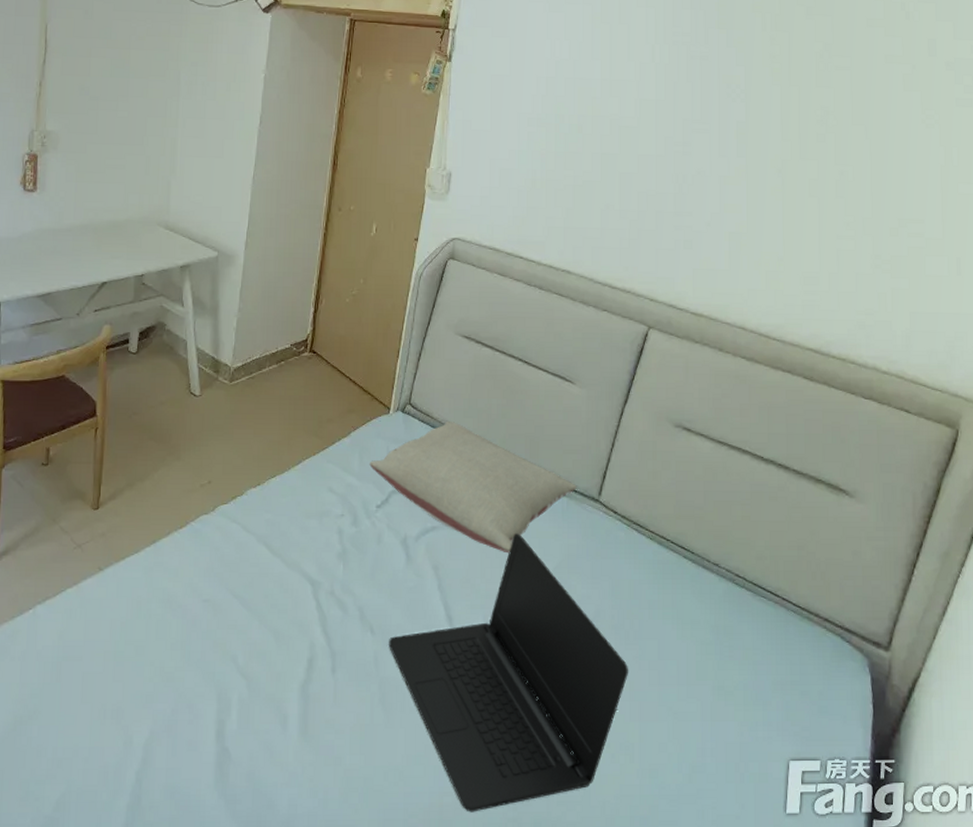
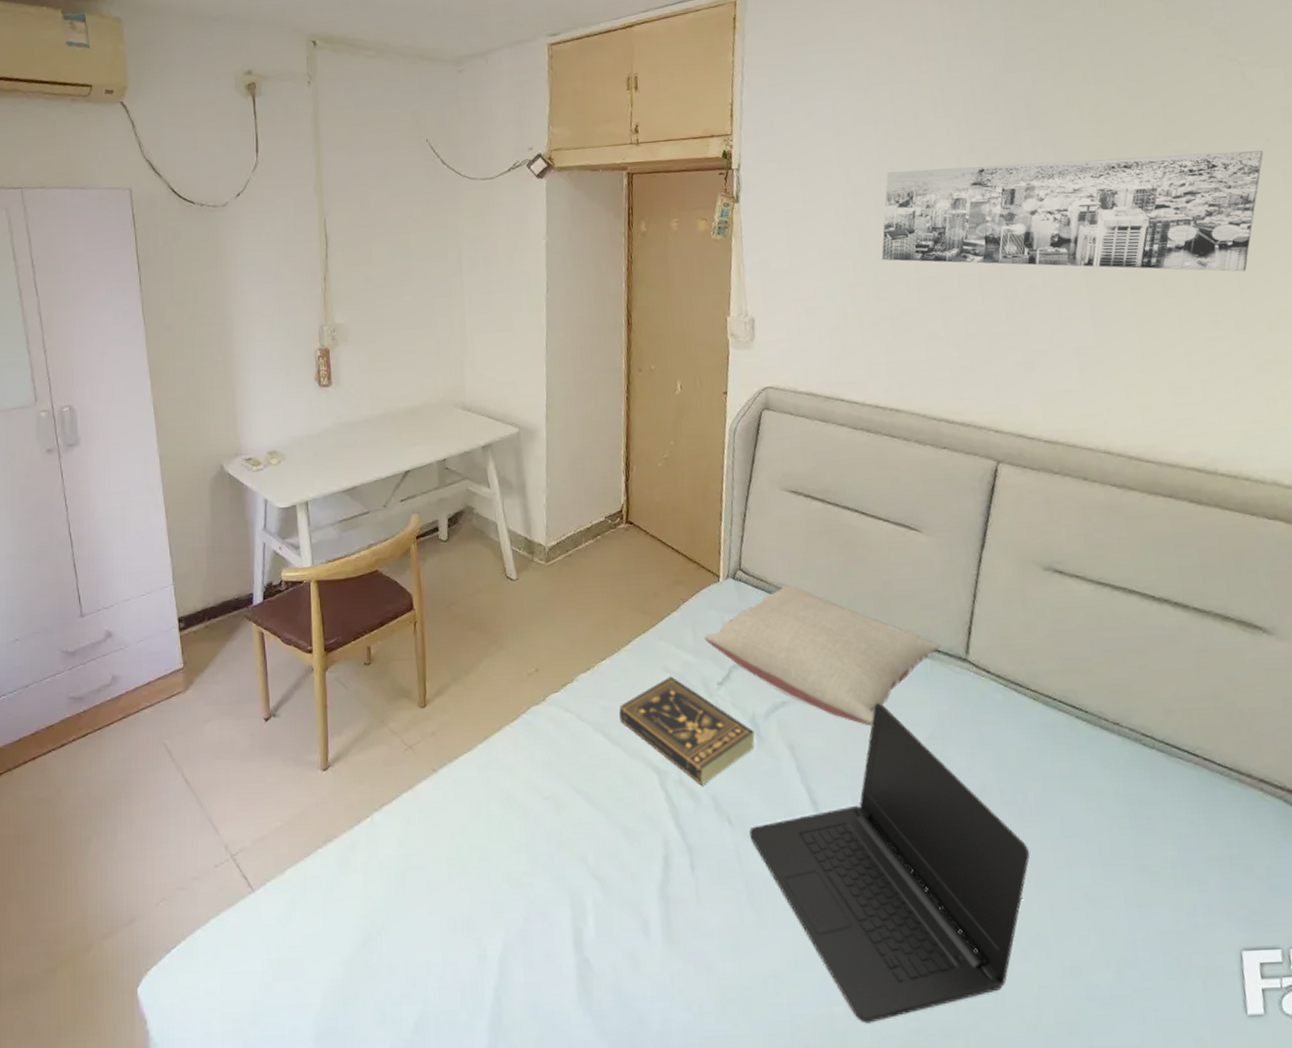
book: none [282,496,404,597] -> present [619,676,755,786]
wall art: none [573,51,909,181] -> present [881,150,1264,272]

